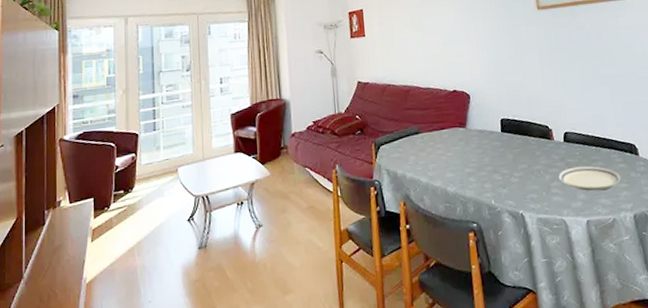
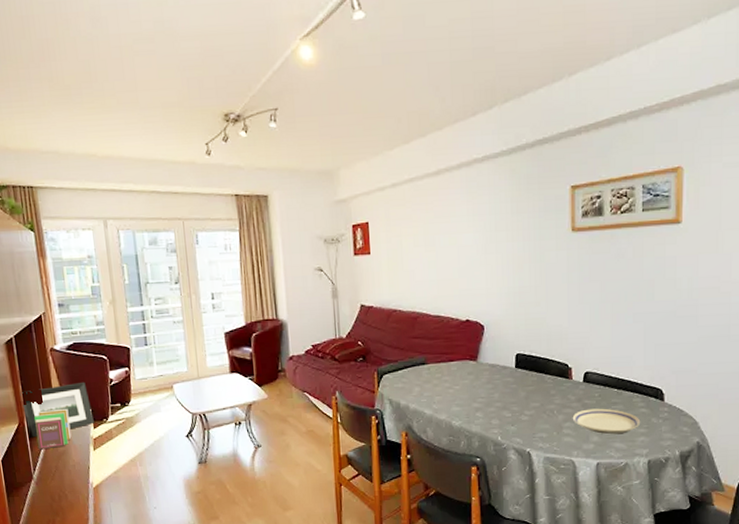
picture frame: none [22,170,95,233] -> present [20,381,94,438]
books: none [33,199,70,246] -> present [34,408,72,450]

